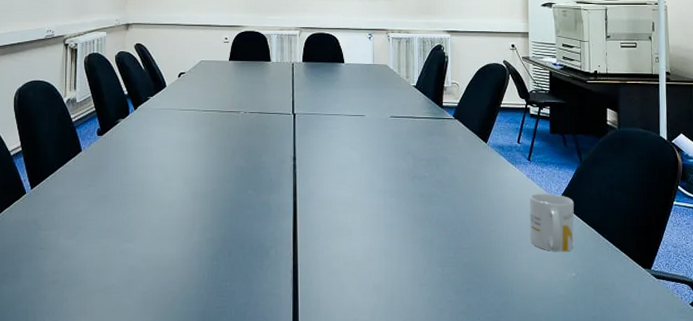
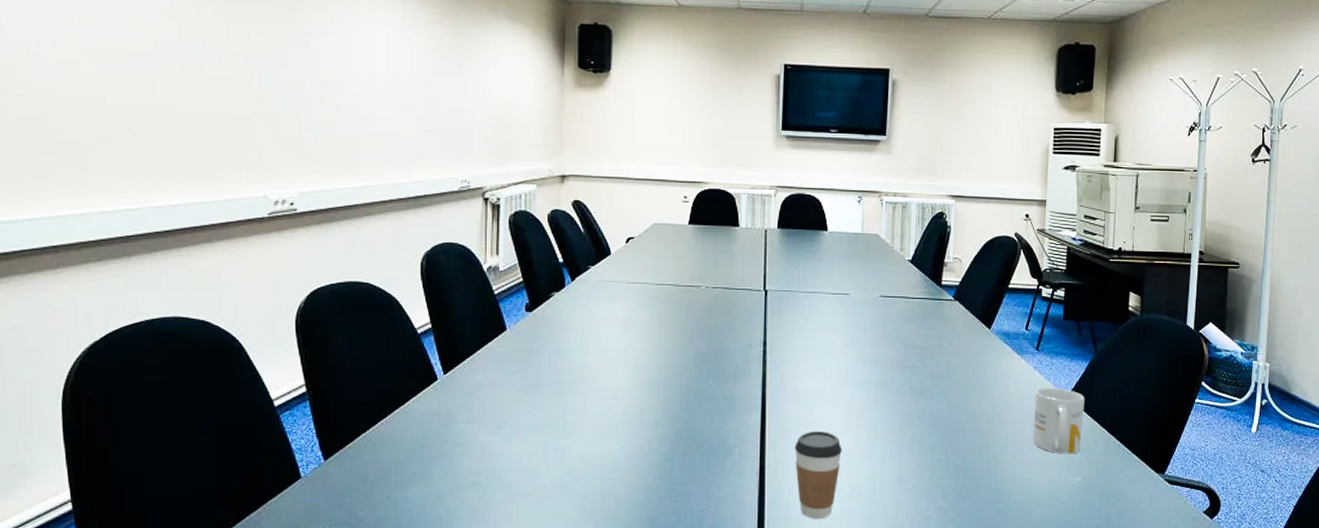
coffee cup: none [322,233,363,311] -> present [794,430,842,519]

